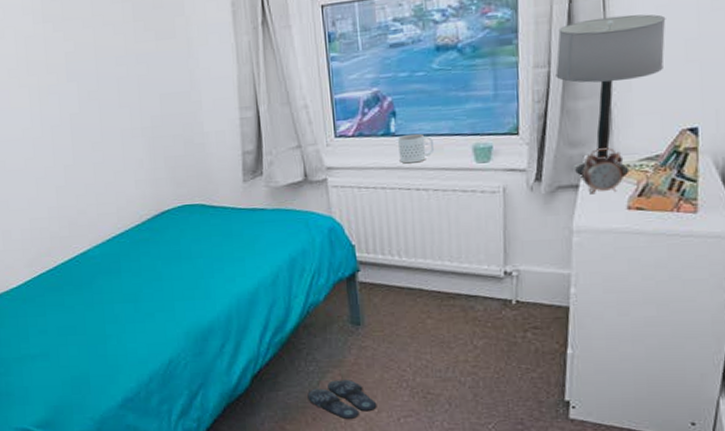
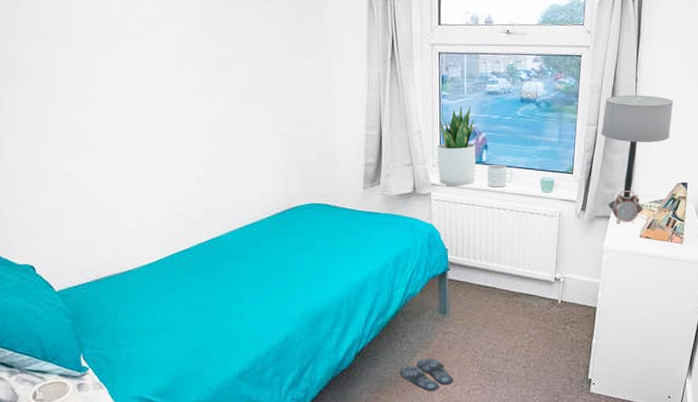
planter: none [328,65,383,168] -> present [437,105,477,186]

